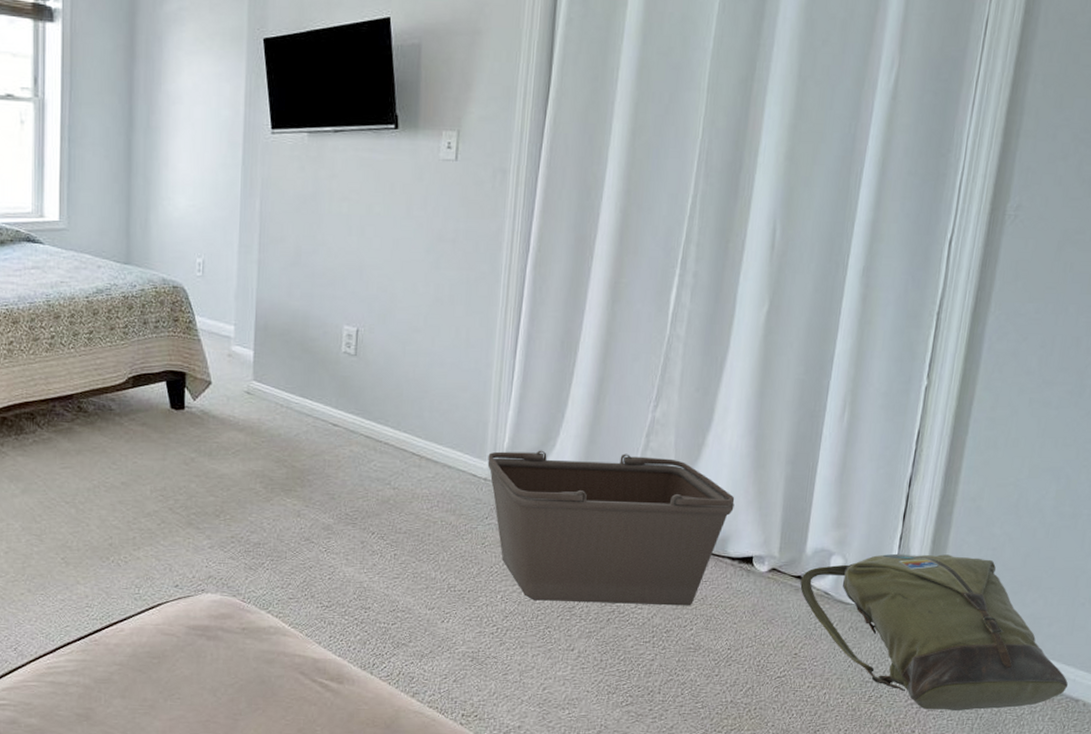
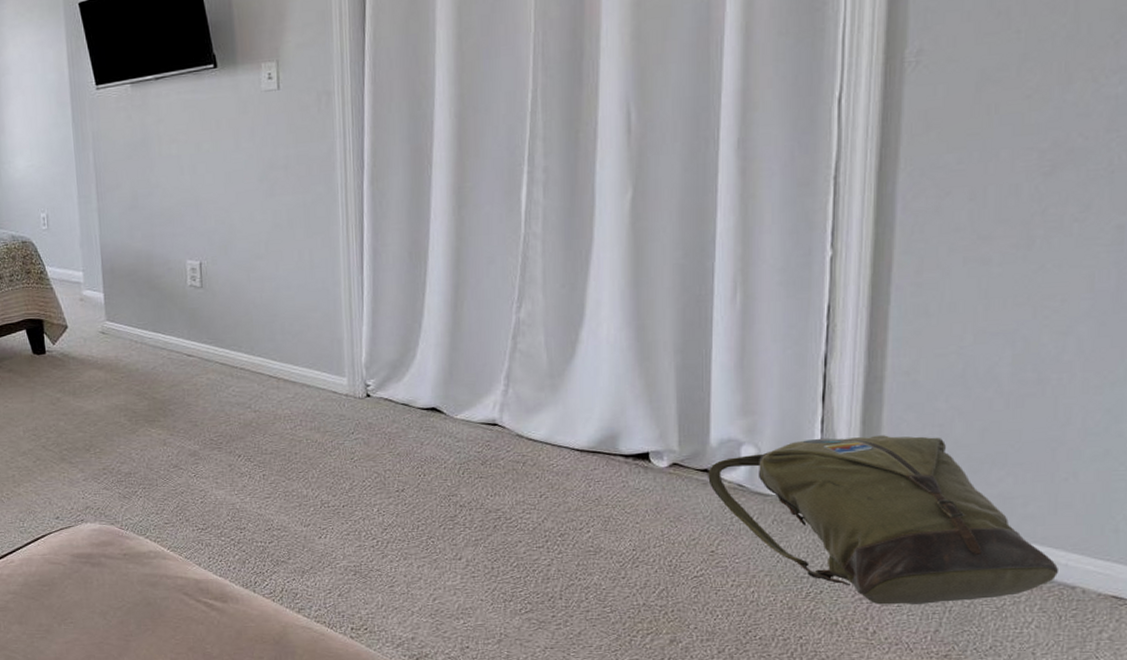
bicycle basket: present [487,450,735,606] -> none [346,357,620,512]

